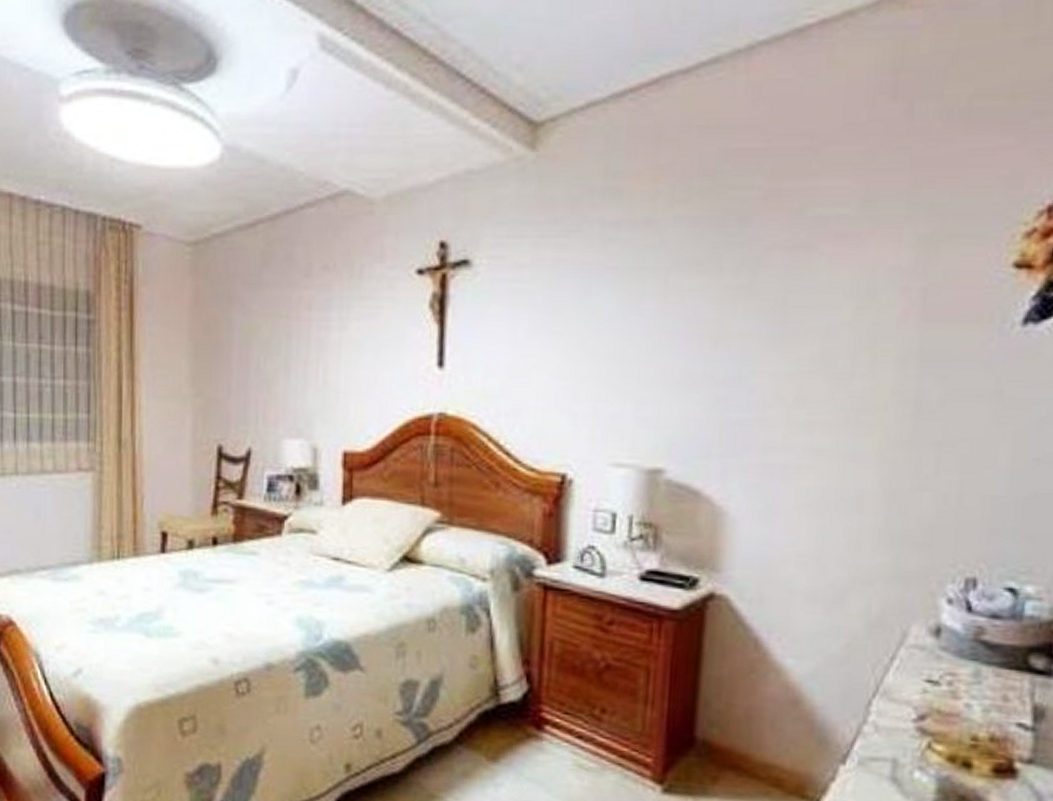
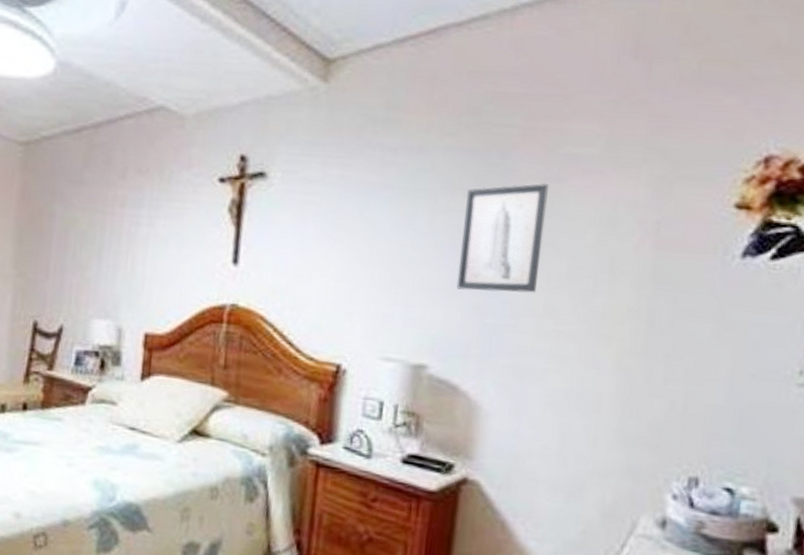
wall art: none [694,252,796,382] -> present [456,183,549,293]

